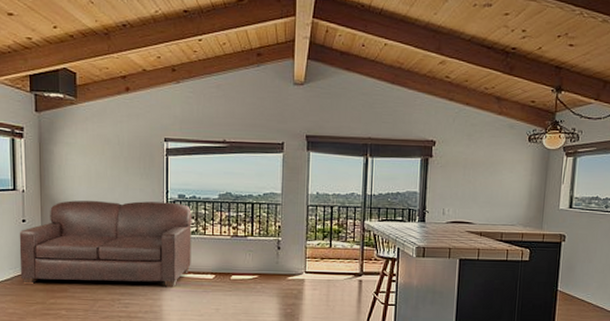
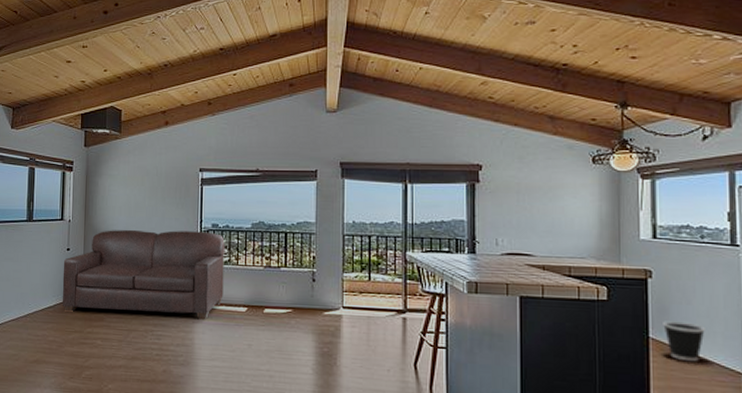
wastebasket: none [569,276,600,309] -> present [663,321,705,362]

